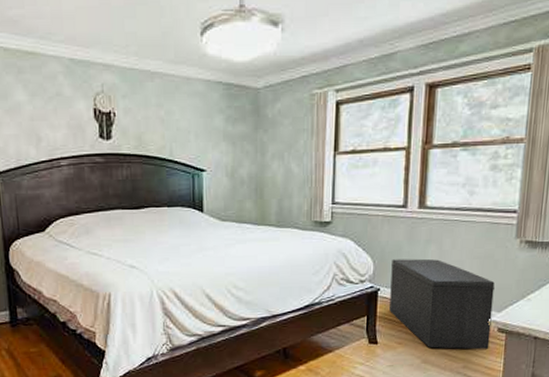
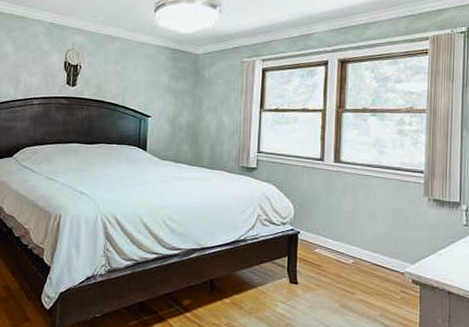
bench: present [389,258,495,350] -> none [309,206,407,299]

